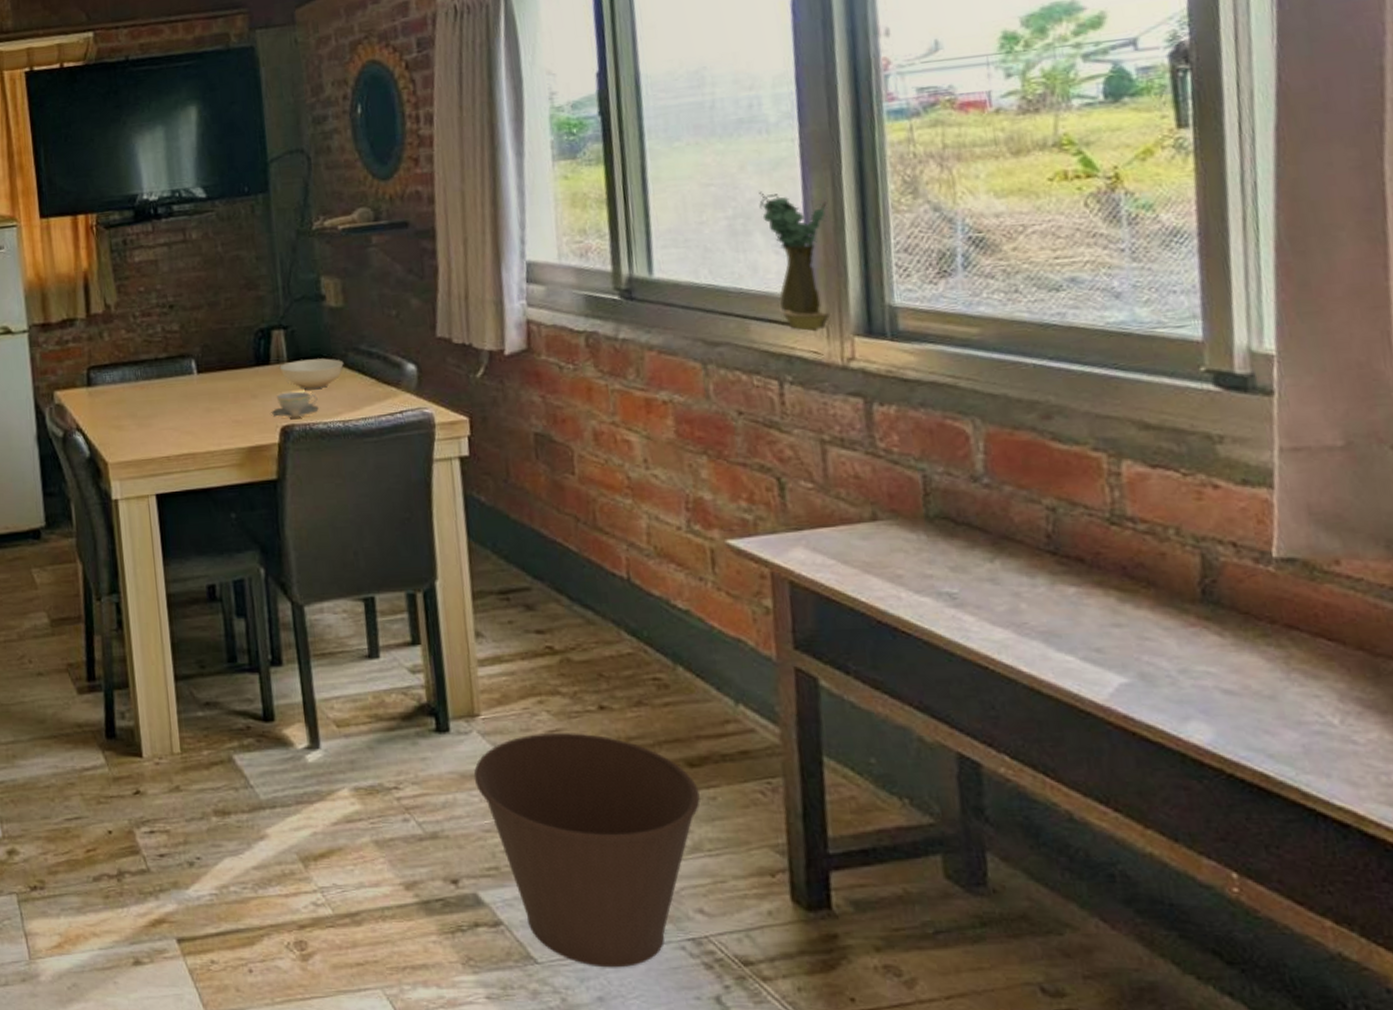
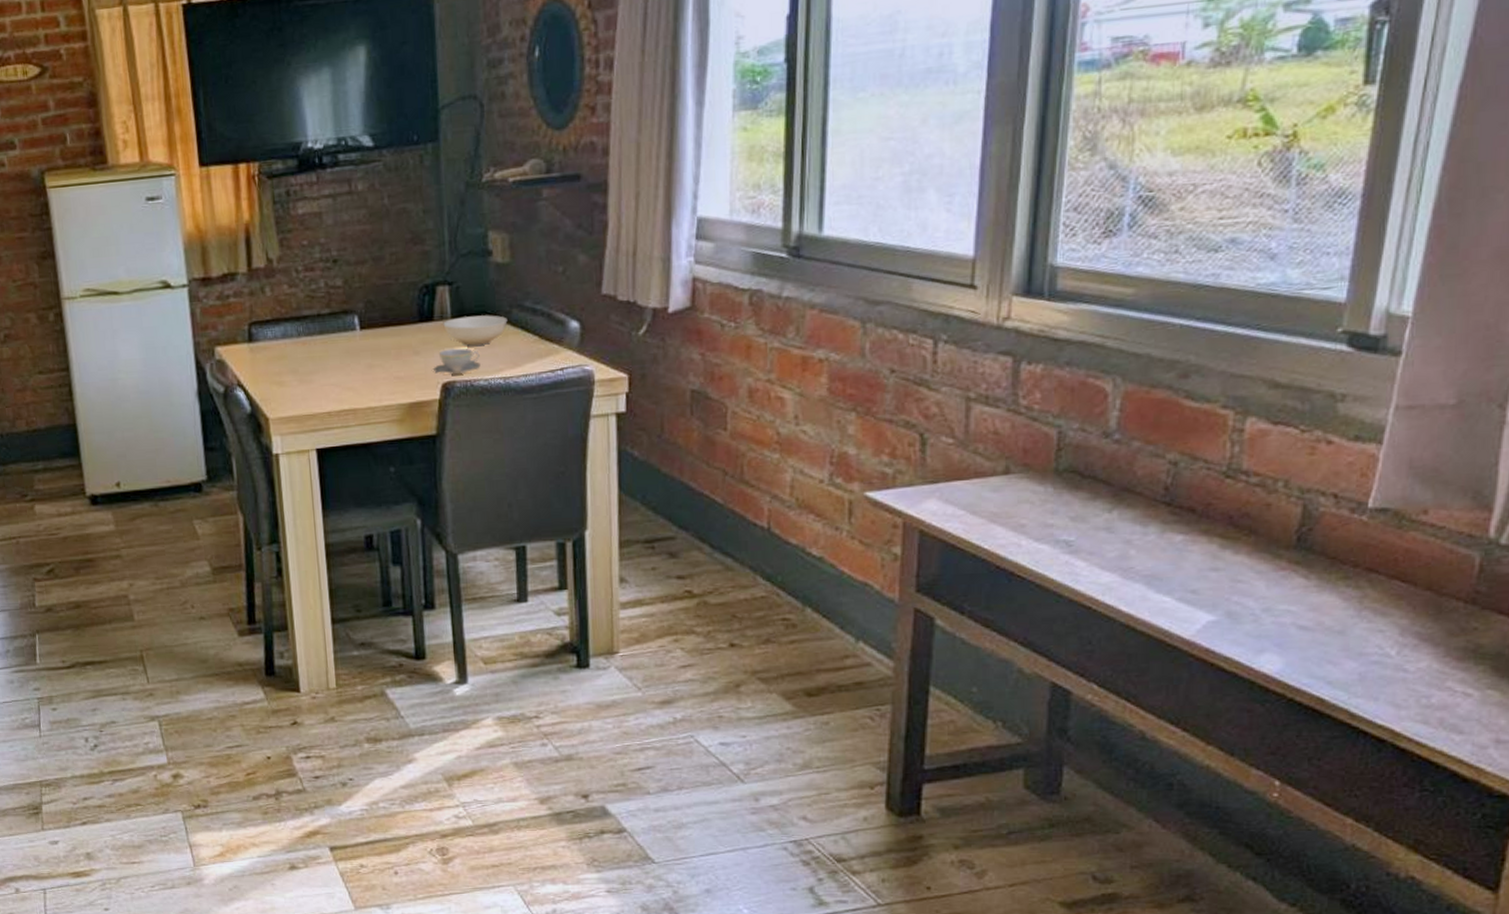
basket: present [473,733,701,968] -> none [609,667,814,866]
vase: present [759,191,832,331] -> none [937,146,1005,290]

